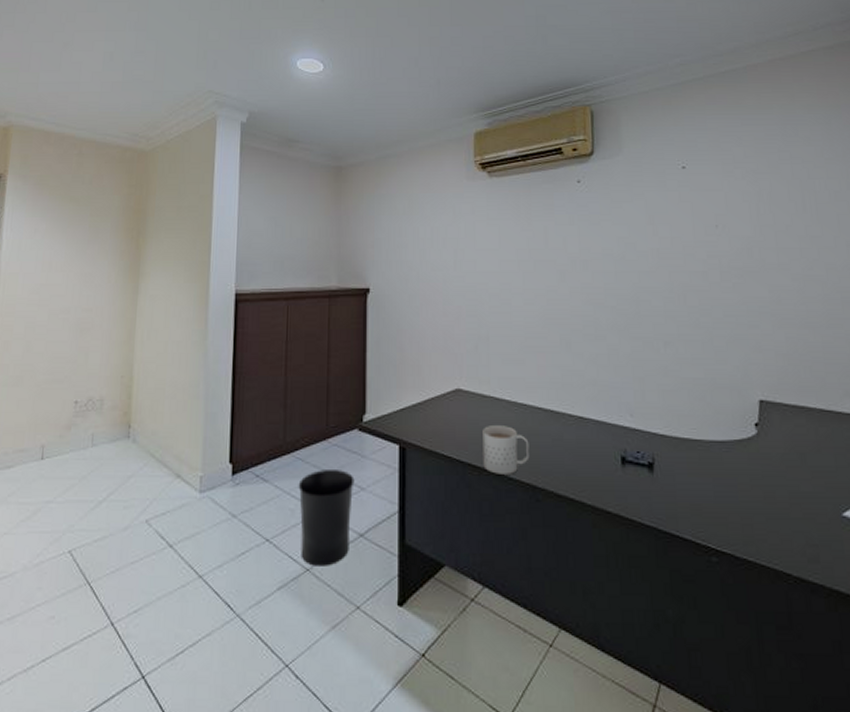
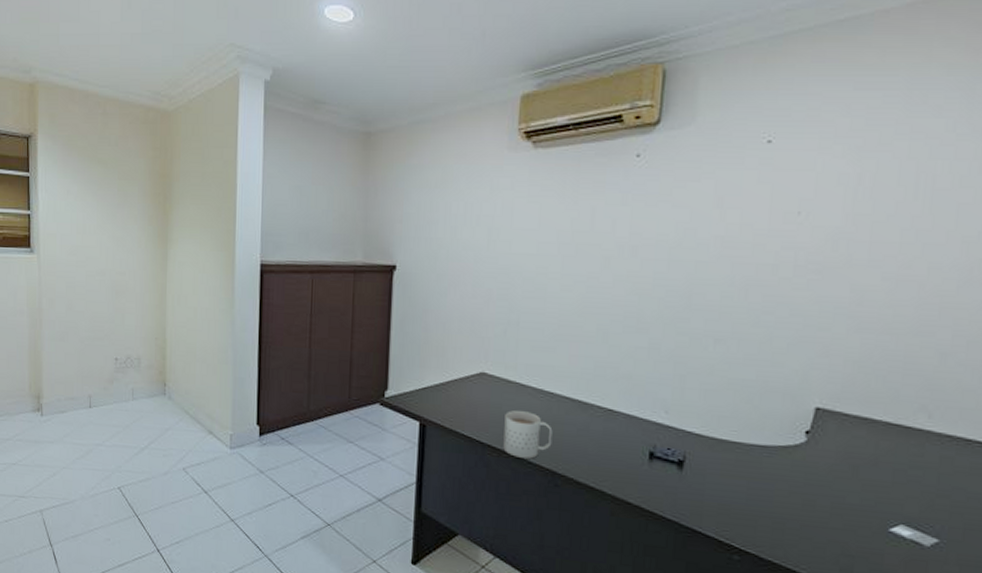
waste bin: present [298,470,355,566] -> none [321,438,375,524]

